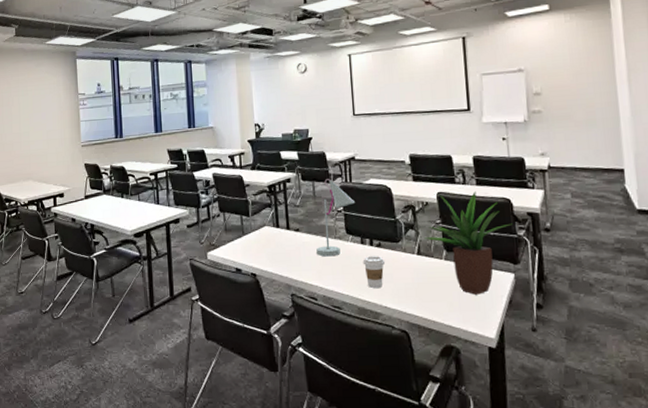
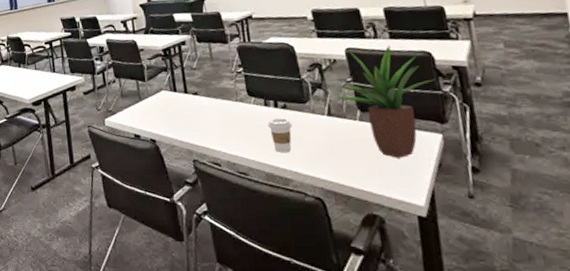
desk lamp: present [316,179,356,257] -> none [217,39,256,121]

